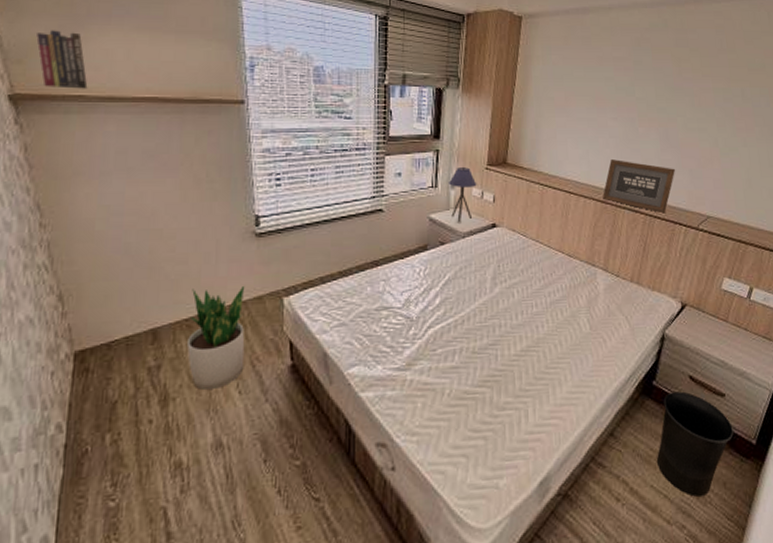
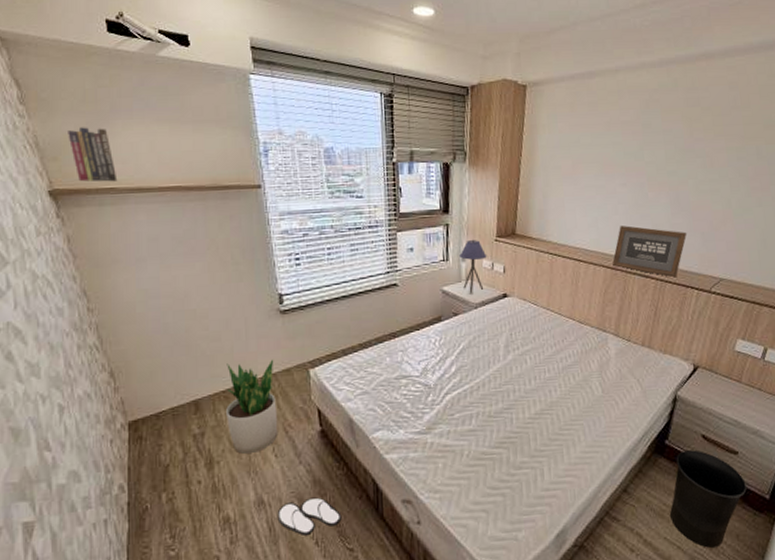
slippers: none [236,439,309,483] -> present [277,497,342,536]

